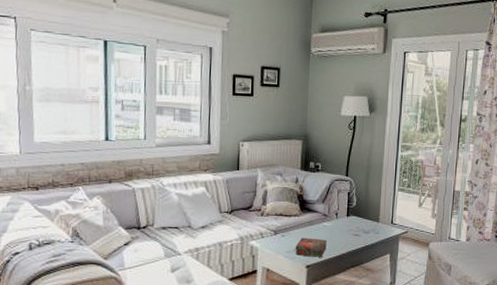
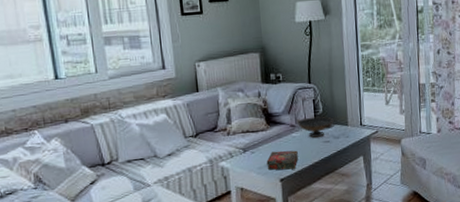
decorative bowl: none [329,209,368,229] -> present [296,116,337,138]

